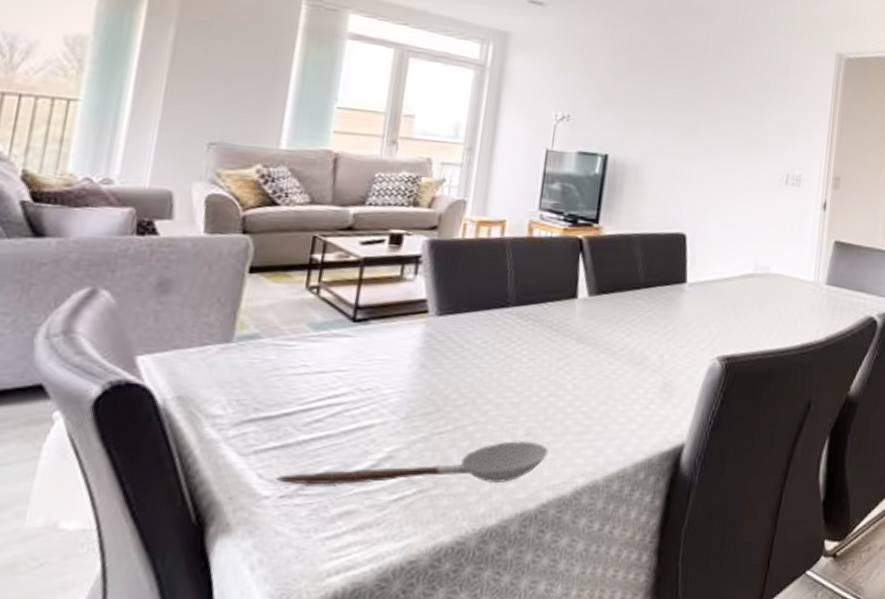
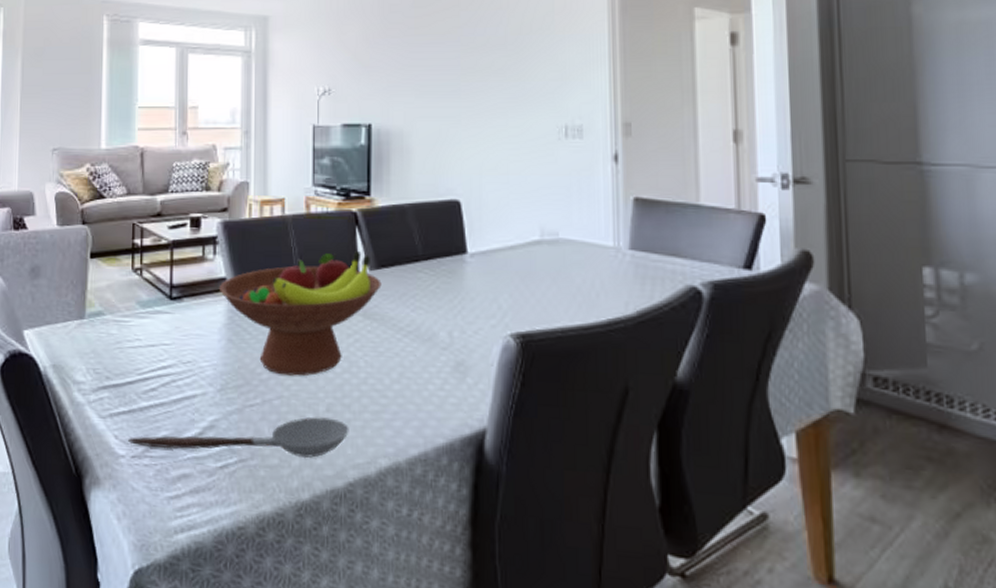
fruit bowl: none [416,276,600,401] -> present [219,250,382,376]

